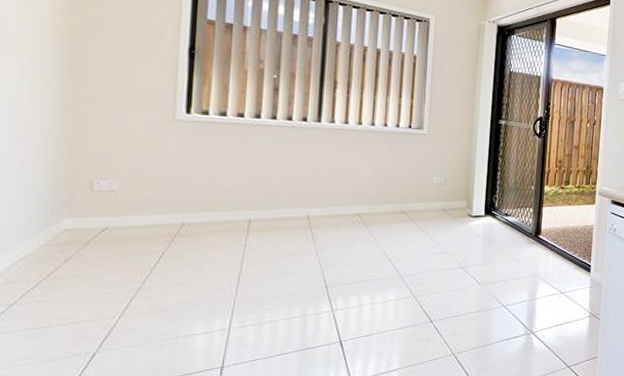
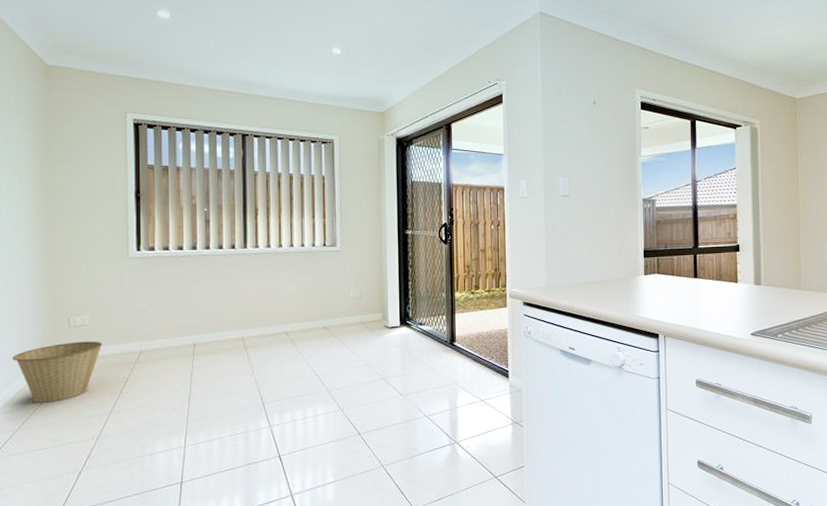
basket: none [11,208,135,275] -> present [12,341,103,403]

